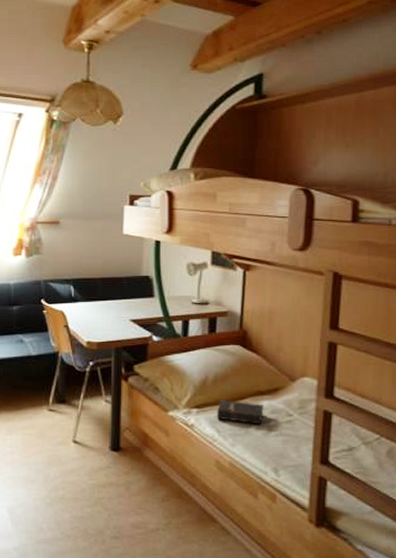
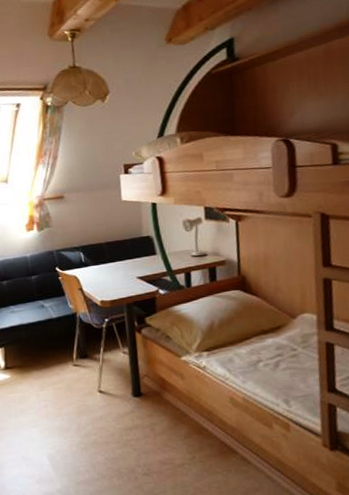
hardback book: present [217,399,264,425] -> none [226,341,270,362]

